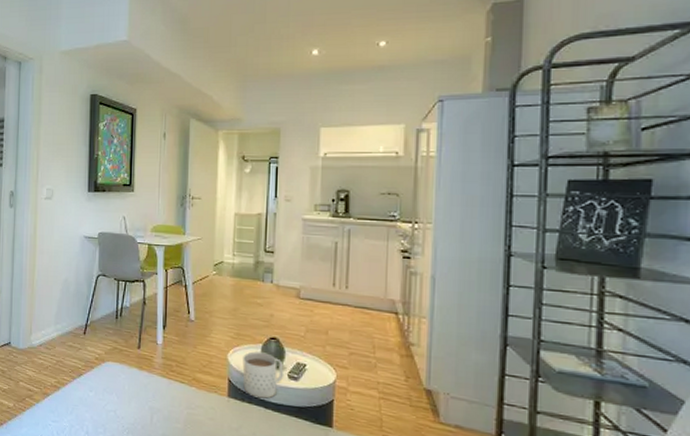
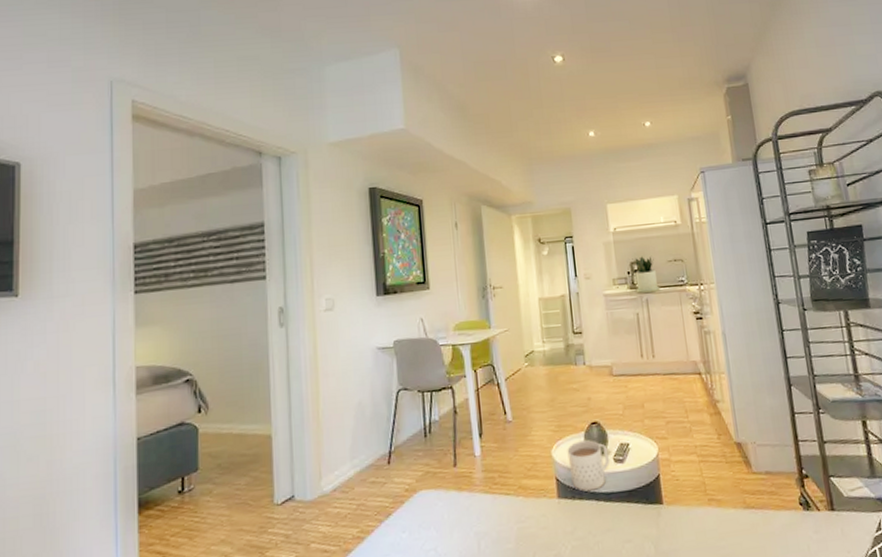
planter: none [338,185,367,224] -> present [635,256,661,294]

